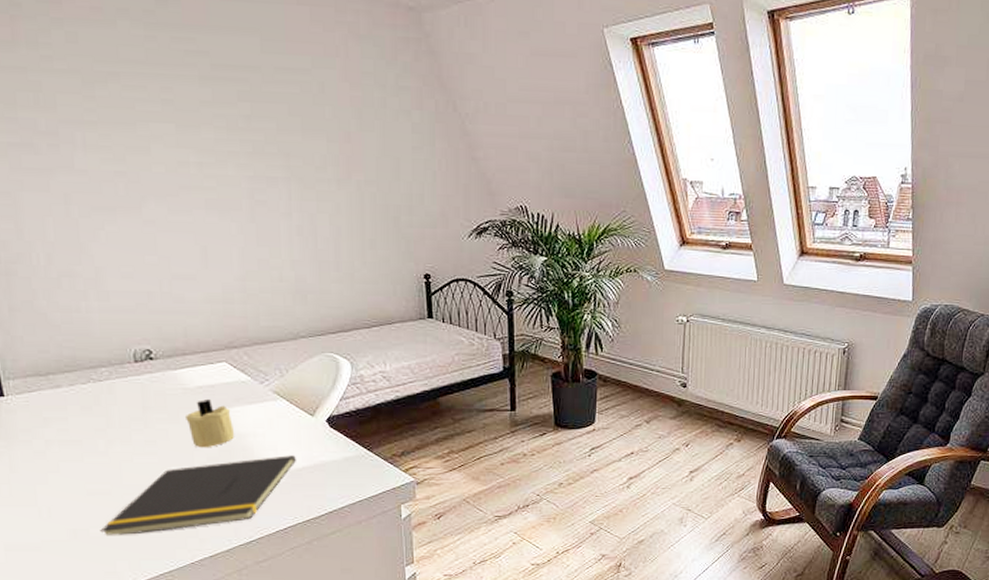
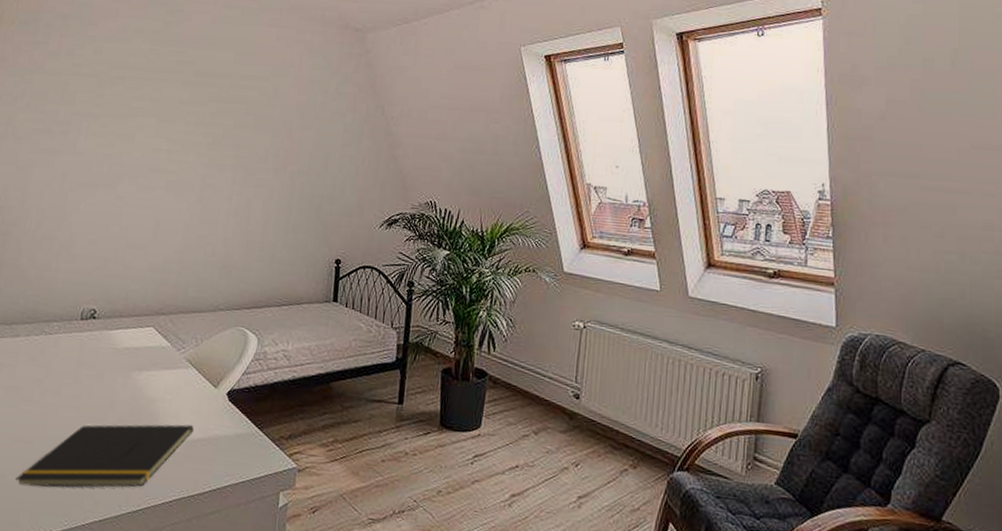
candle: present [184,398,234,448] -> none [108,360,148,409]

